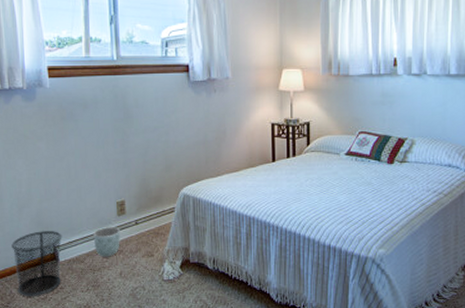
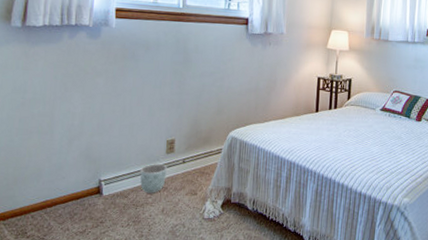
waste bin: present [11,231,62,296] -> none [56,164,109,229]

